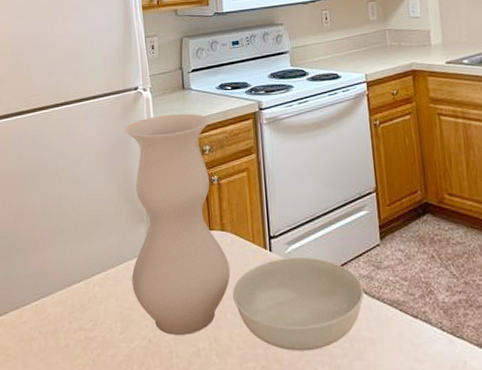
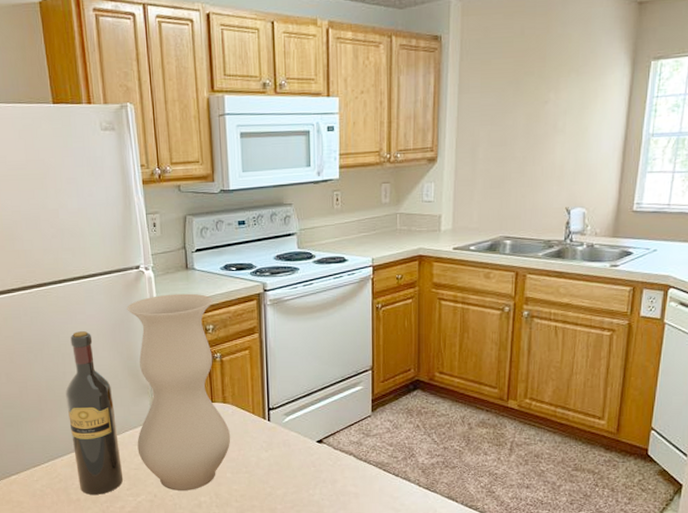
wine bottle: none [61,154,116,339] -> present [65,331,124,495]
bowl: present [232,257,365,351] -> none [232,426,353,503]

